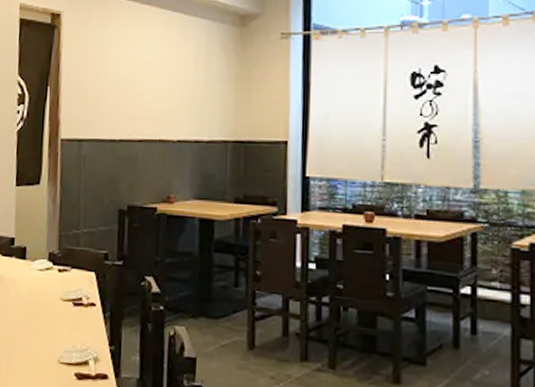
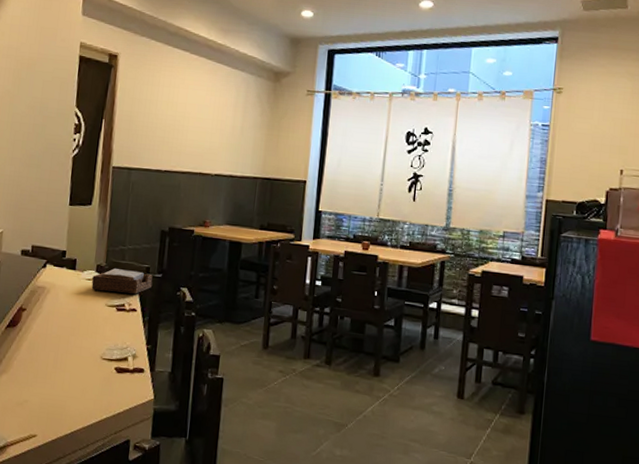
napkin holder: none [44,256,113,286] -> present [91,268,153,294]

